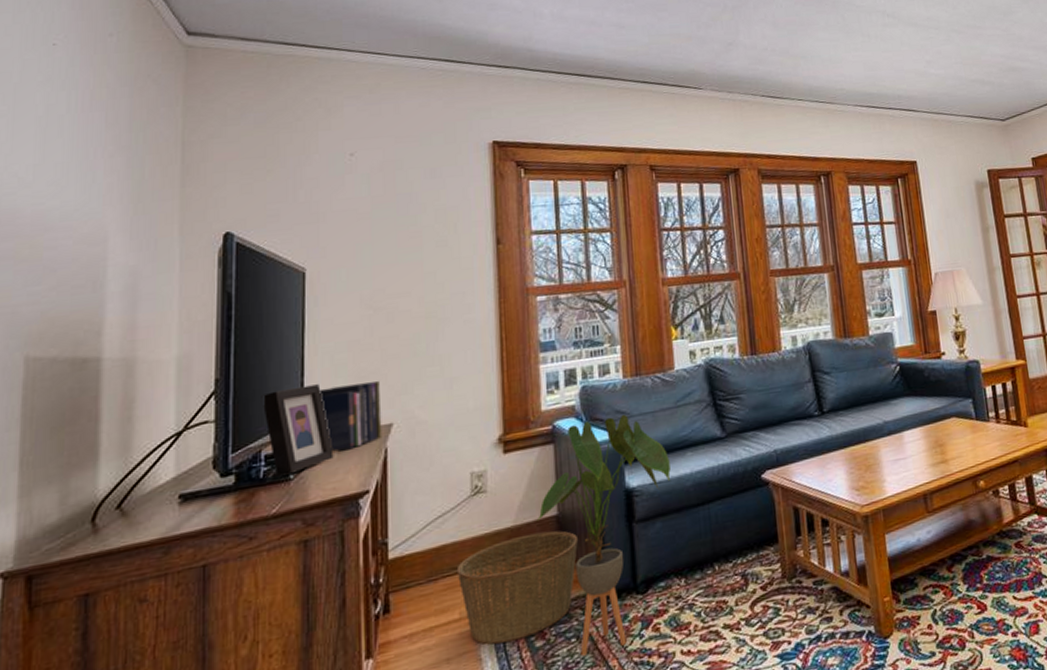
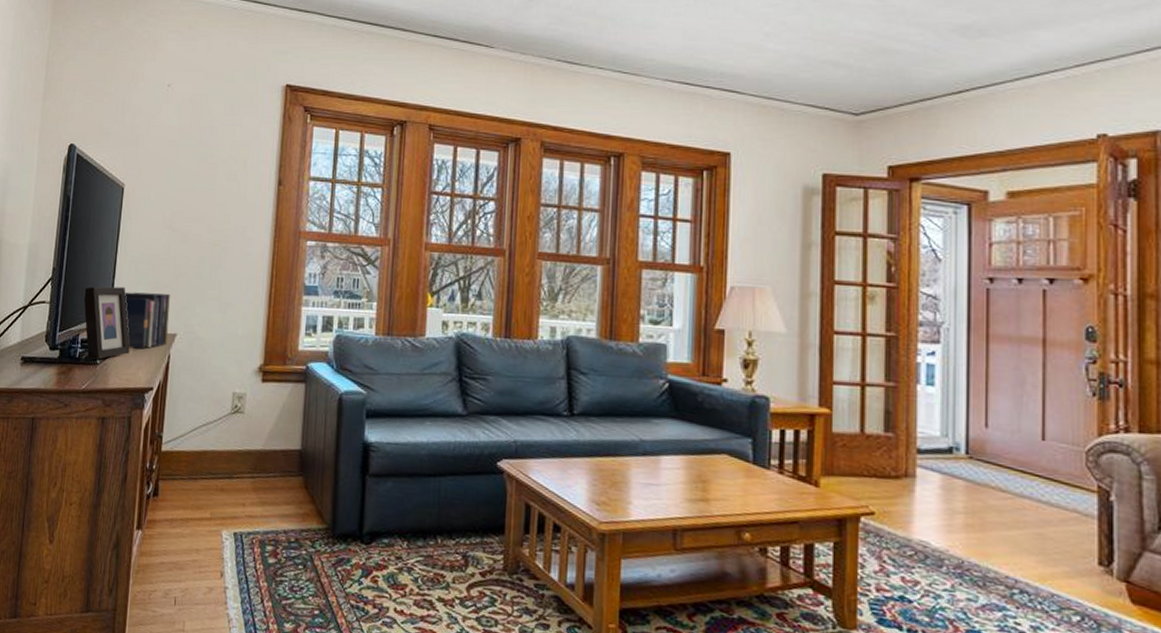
basket: present [456,530,579,645] -> none [212,460,316,552]
house plant: present [538,414,671,657] -> none [283,370,409,586]

